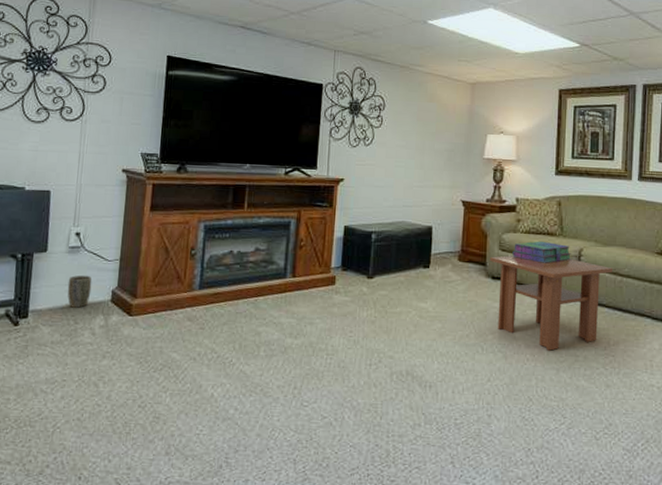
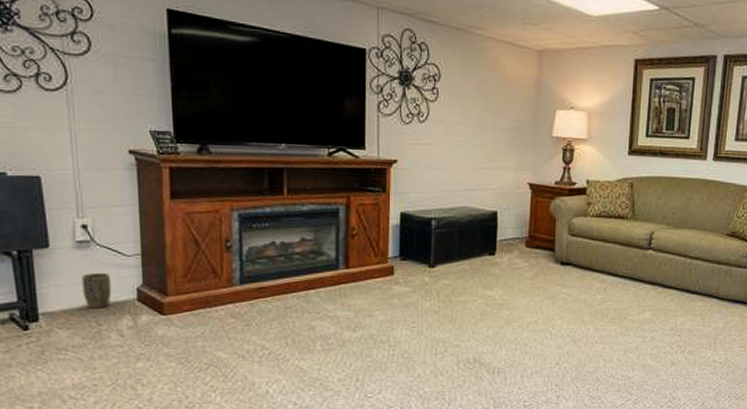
coffee table: present [490,255,613,351] -> none [559,240,684,333]
stack of books: present [512,241,571,263] -> none [582,224,642,248]

